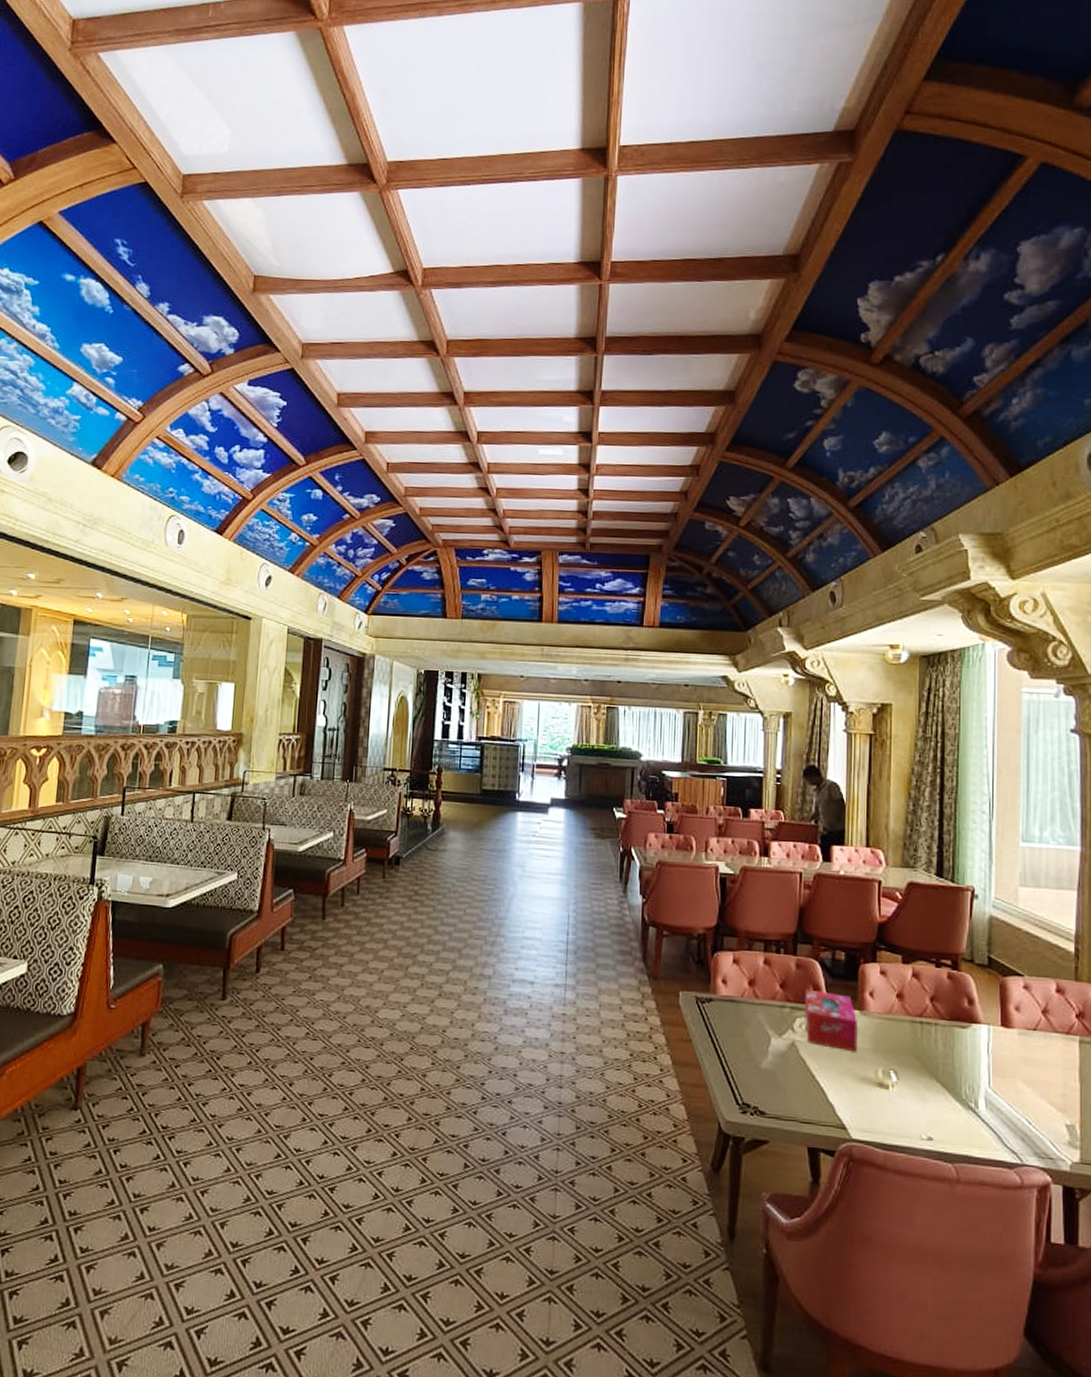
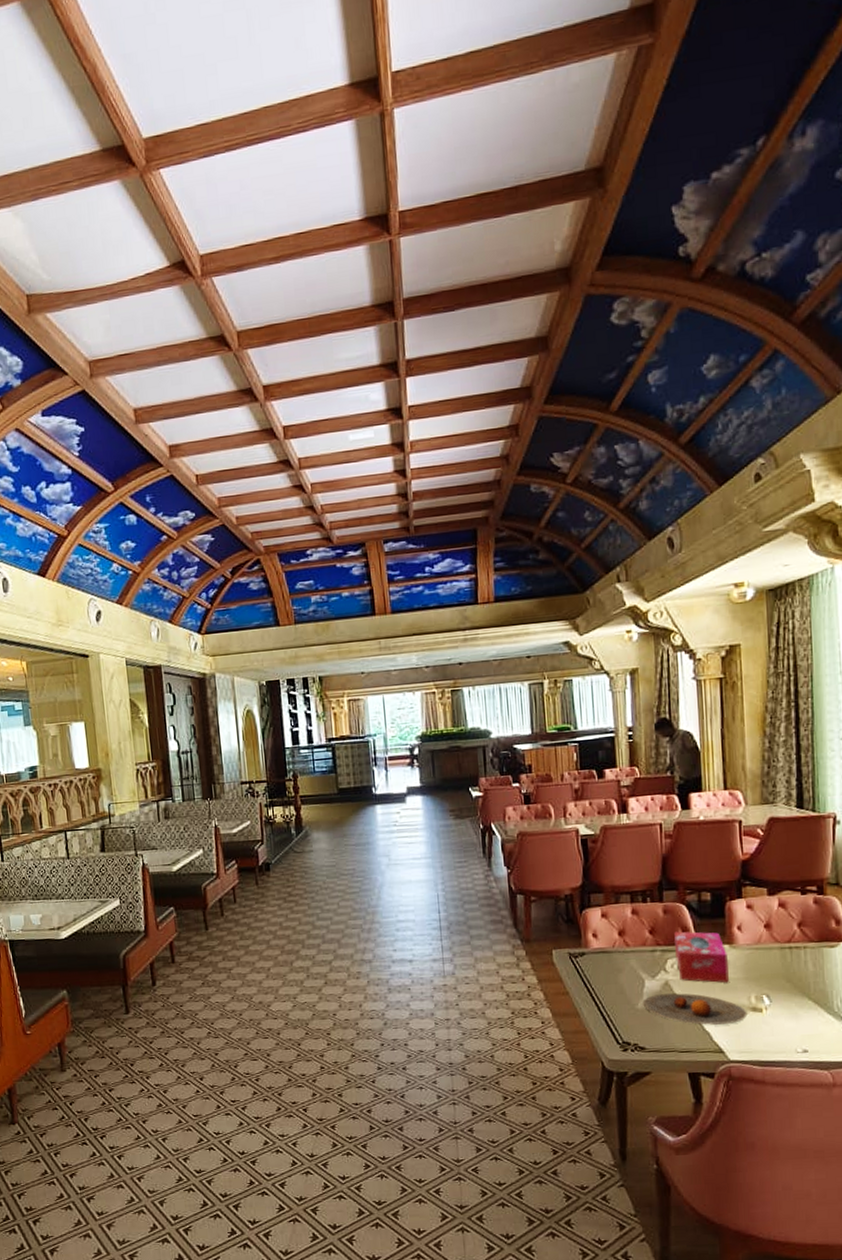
plate: none [767,1055,873,1098] -> present [642,993,747,1025]

